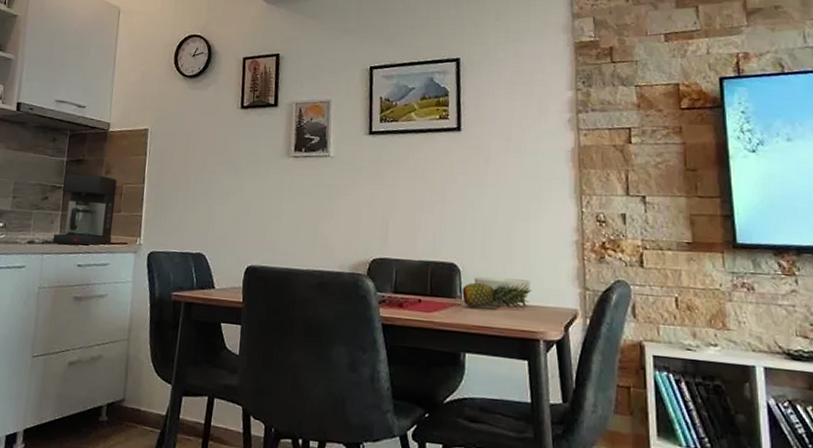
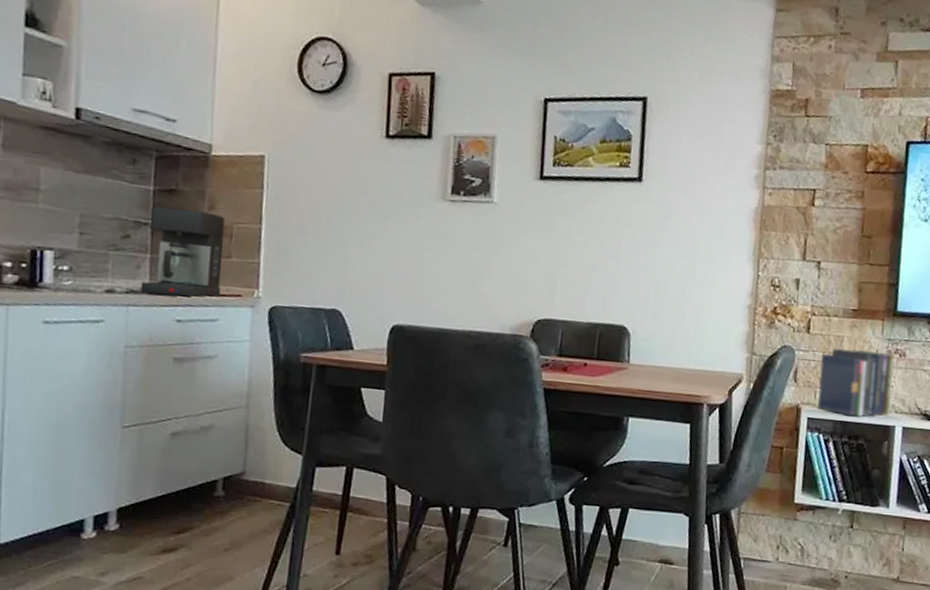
fruit: present [462,282,532,310] -> none [630,346,700,374]
bowl: present [474,276,531,307] -> none [643,340,700,372]
books: none [660,282,746,356] -> present [817,348,894,417]

